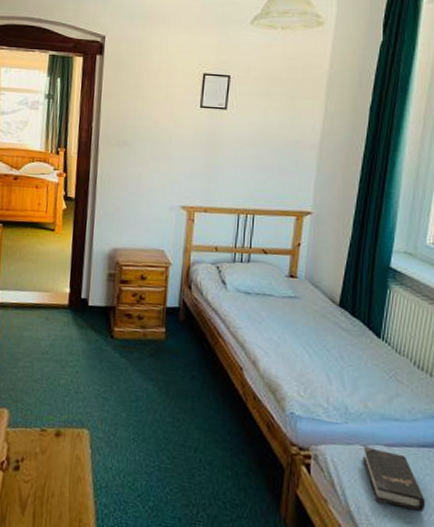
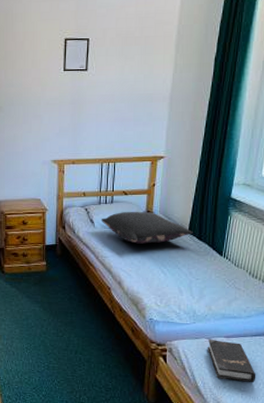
pillow: none [234,274,345,316] -> present [101,212,193,244]

